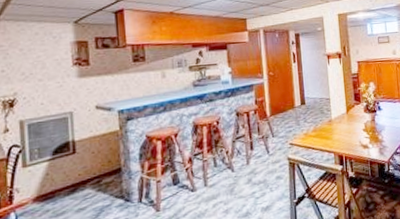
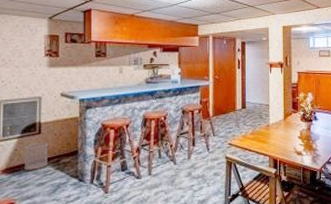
wastebasket: none [57,162,87,196] -> present [24,142,48,170]

